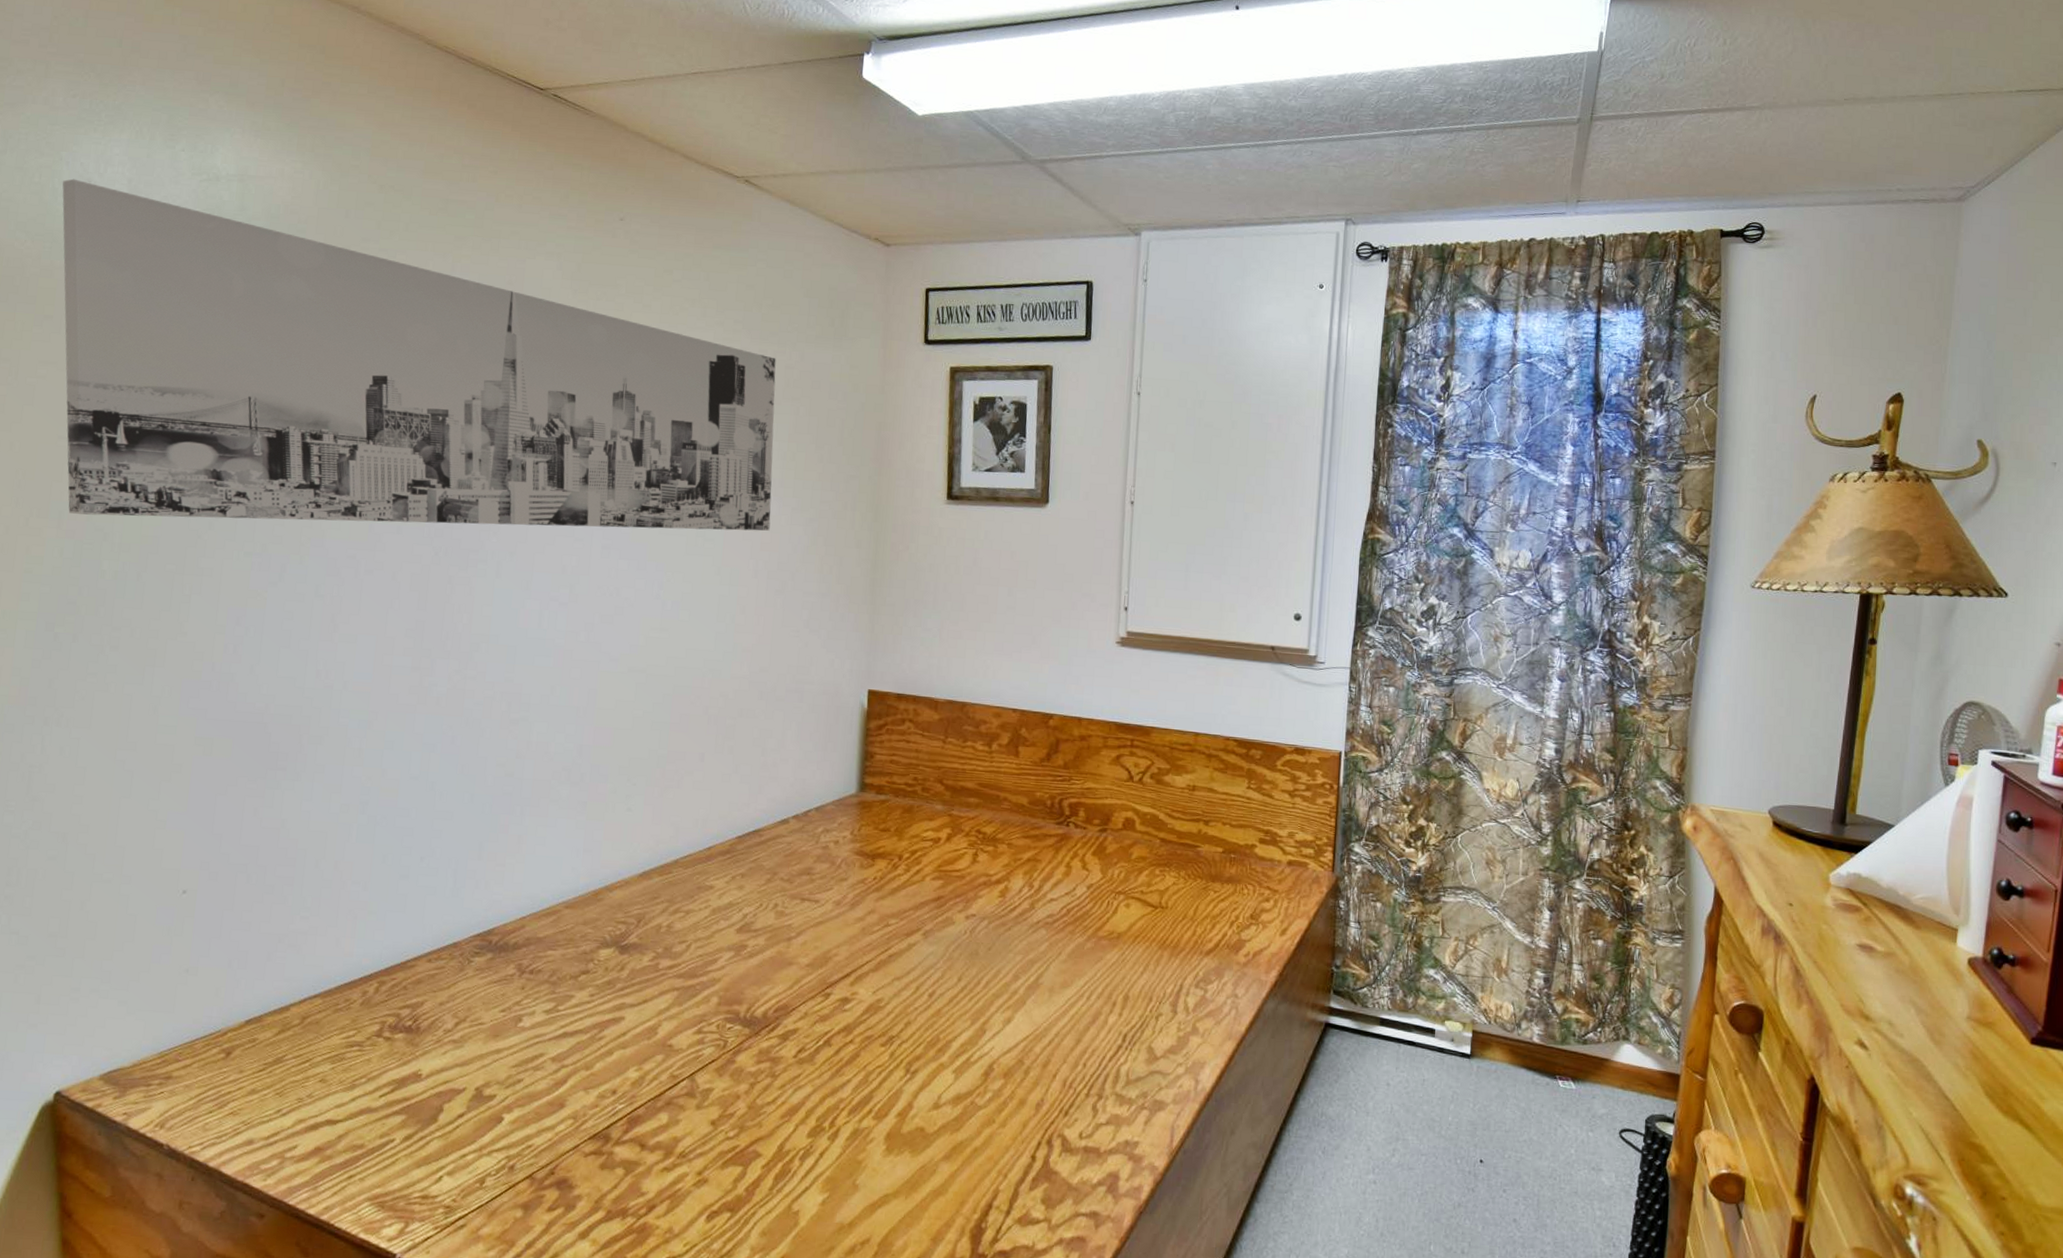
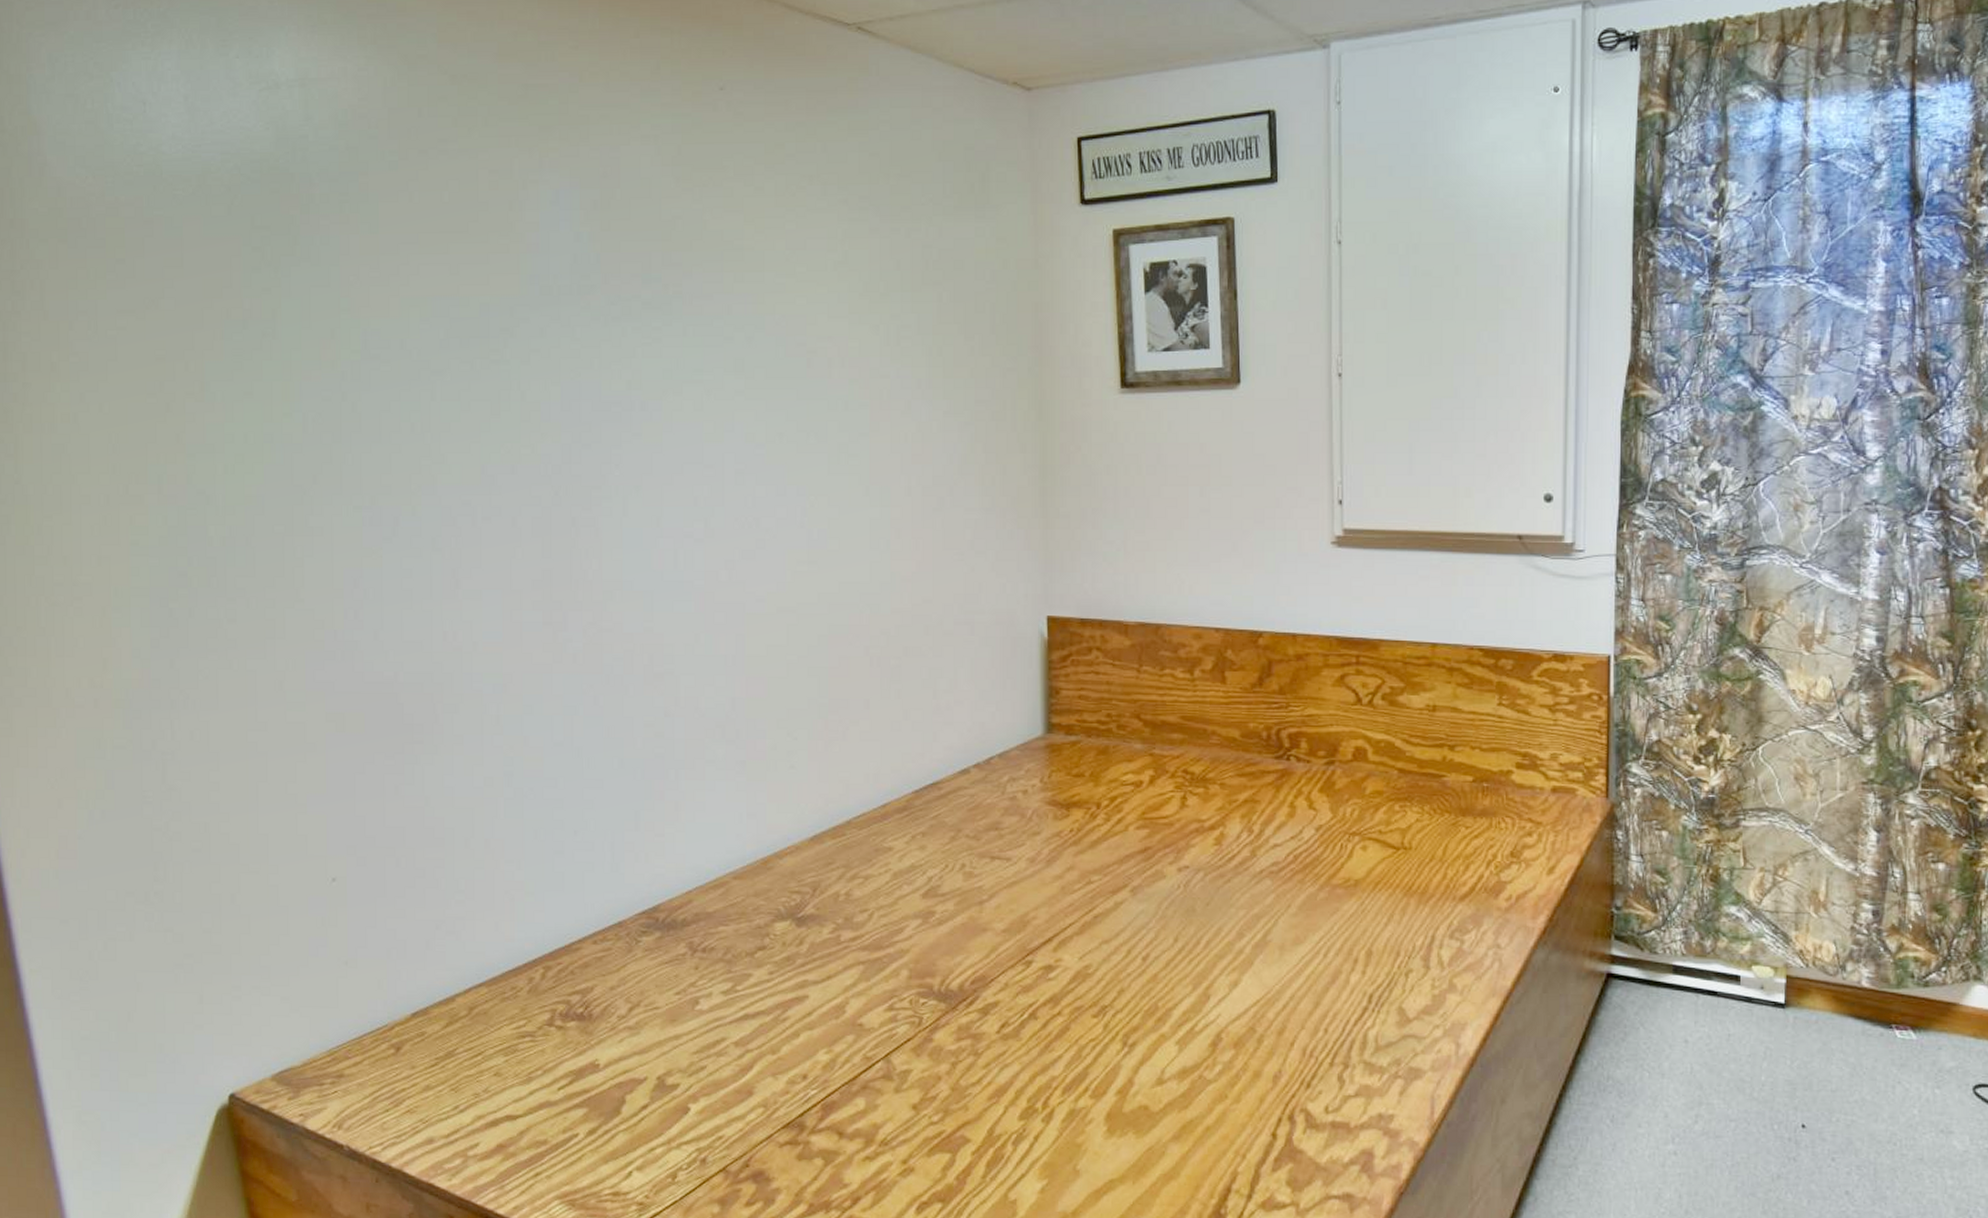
wall art: present [62,178,776,531] -> none [116,101,920,477]

